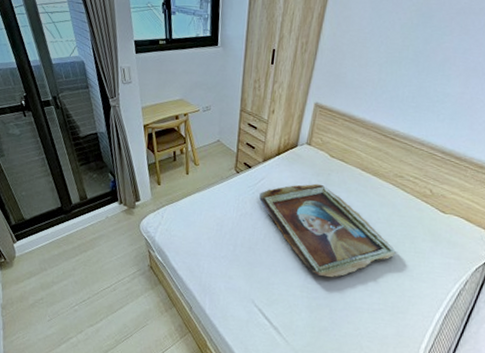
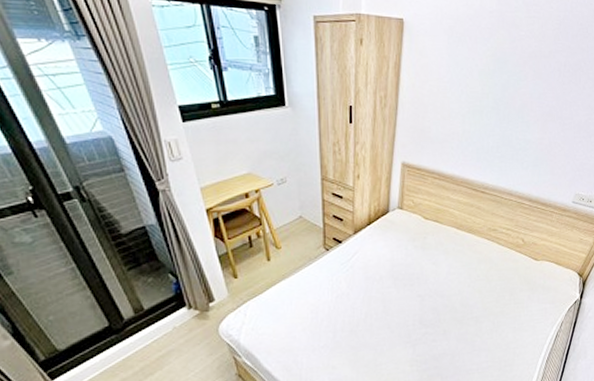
tray: present [259,183,396,278] -> none [355,249,497,346]

